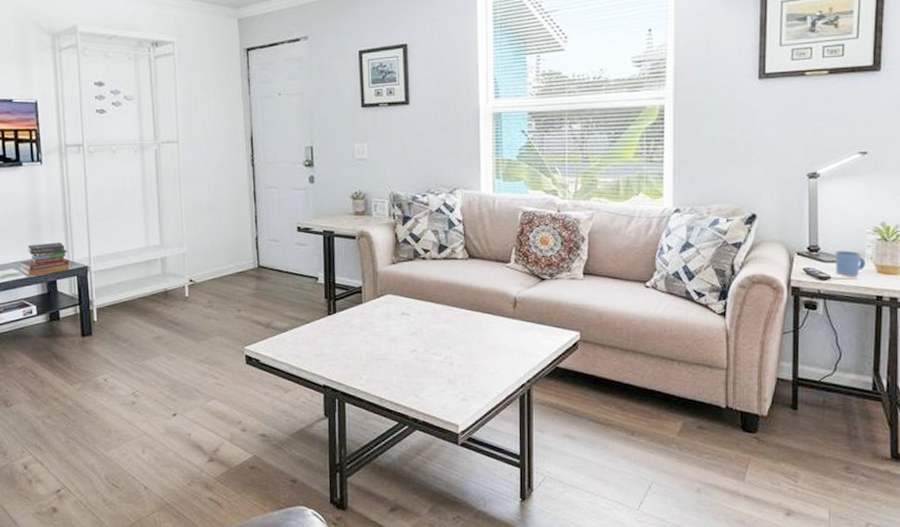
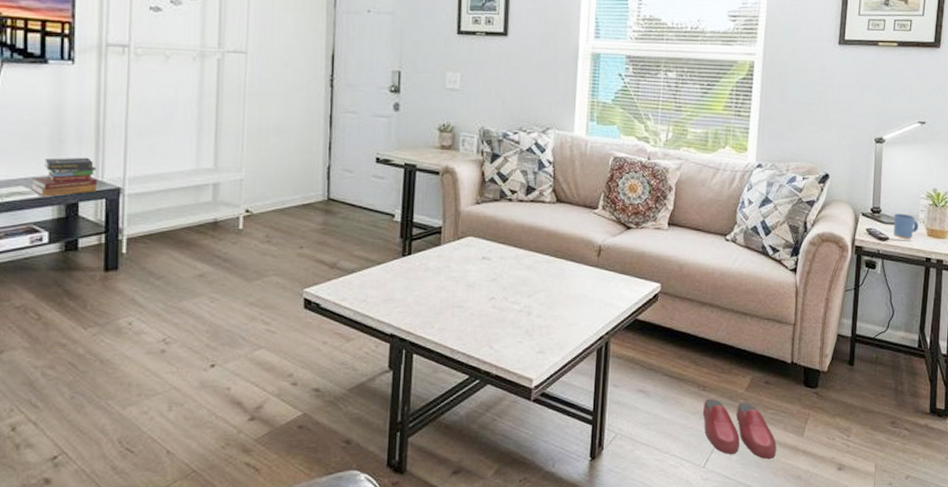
slippers: none [634,443,715,503] -> present [703,398,777,459]

